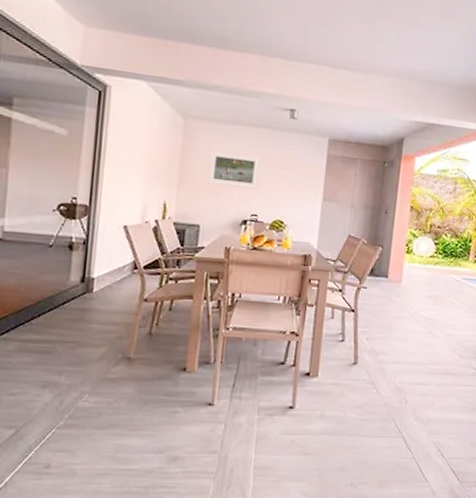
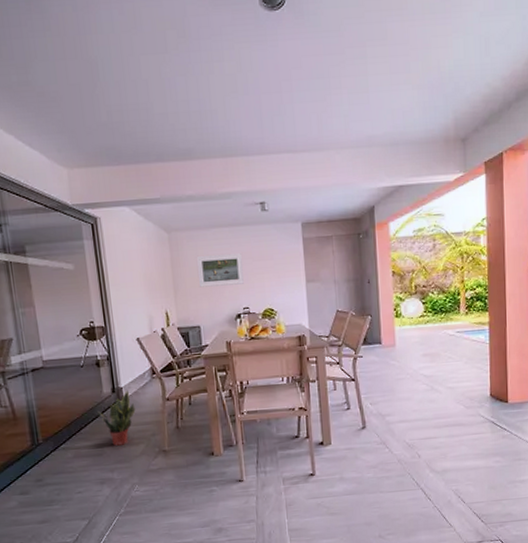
potted plant: none [57,282,105,345] -> present [97,390,136,446]

